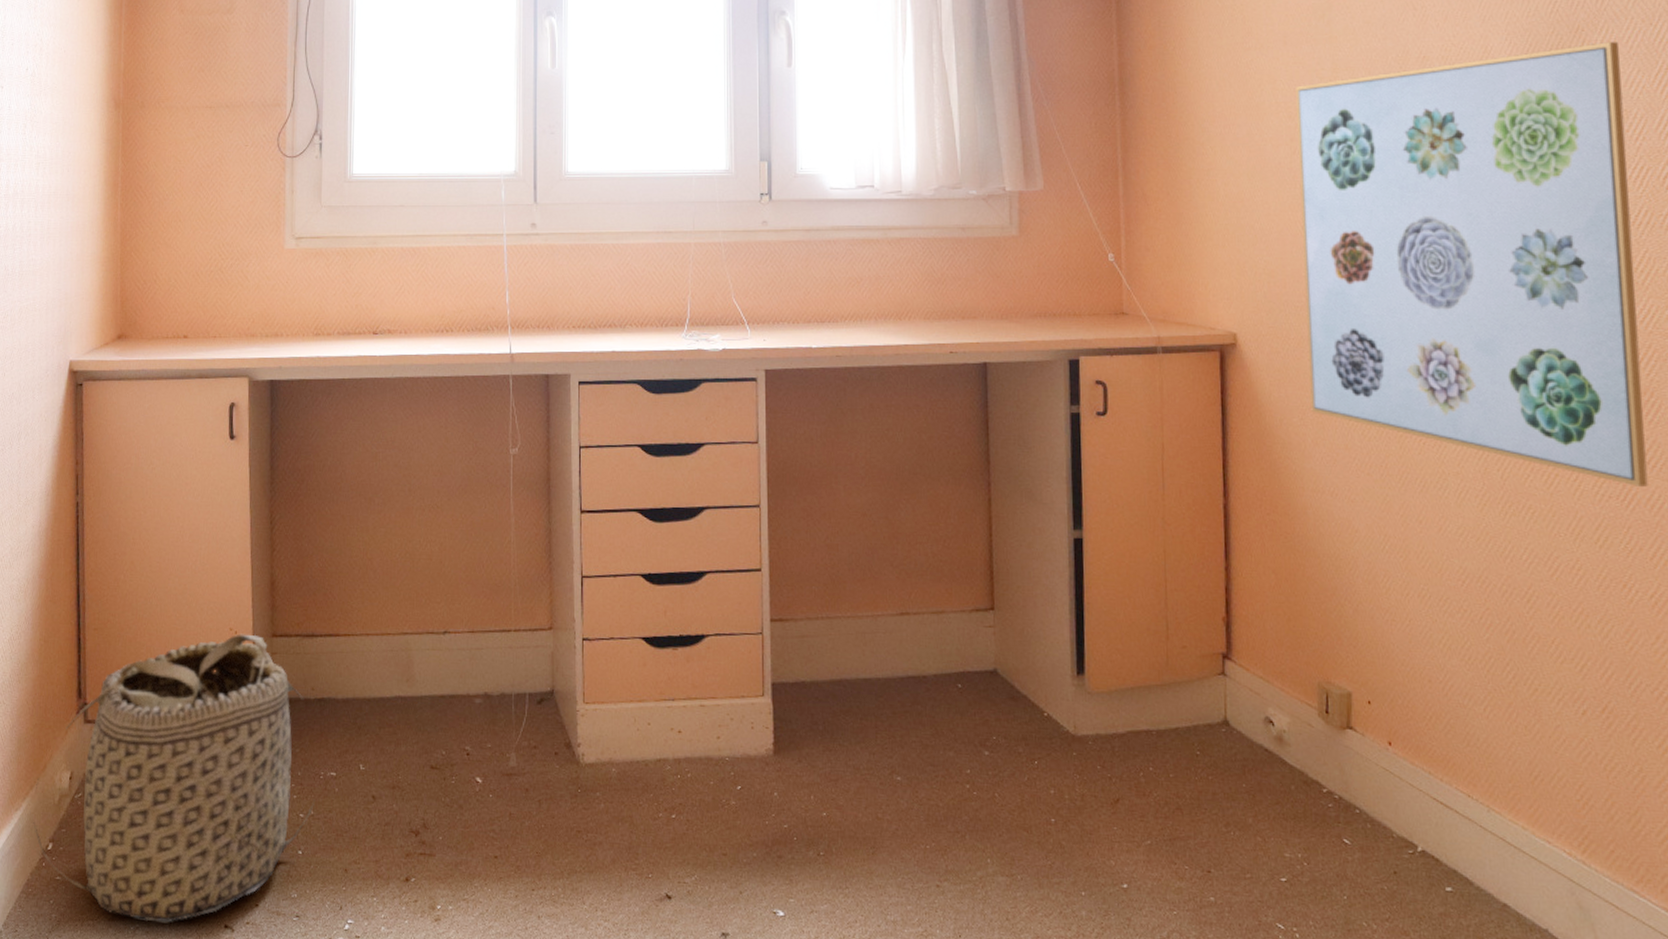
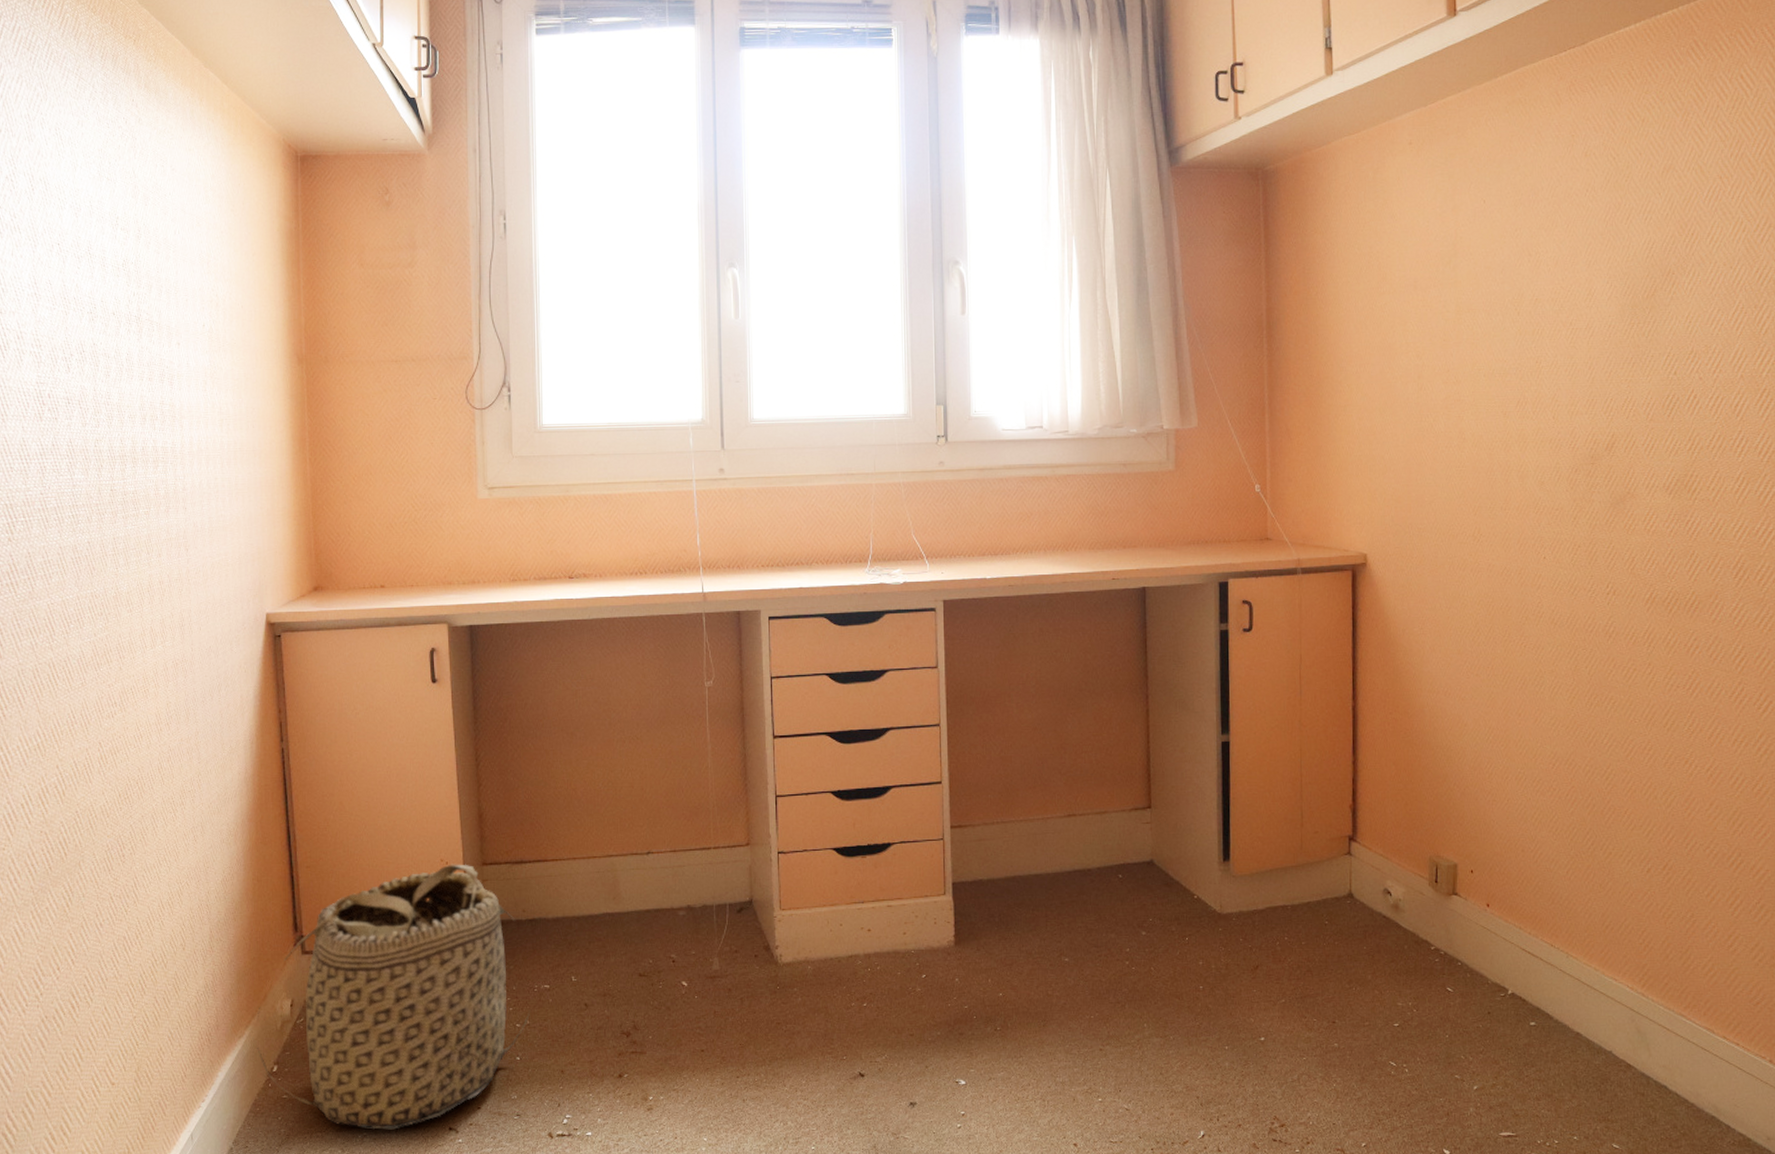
wall art: present [1296,42,1648,487] -> none [1424,284,1710,677]

